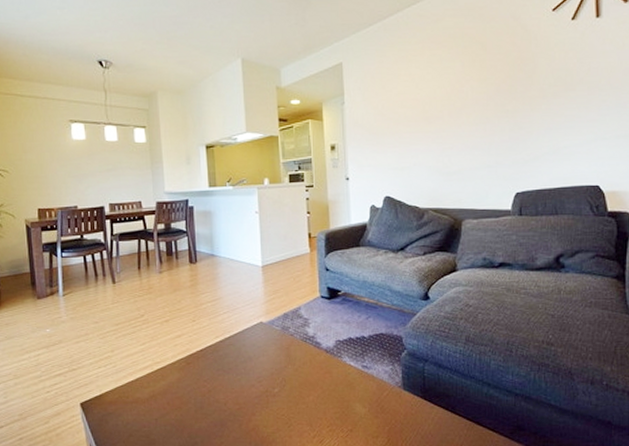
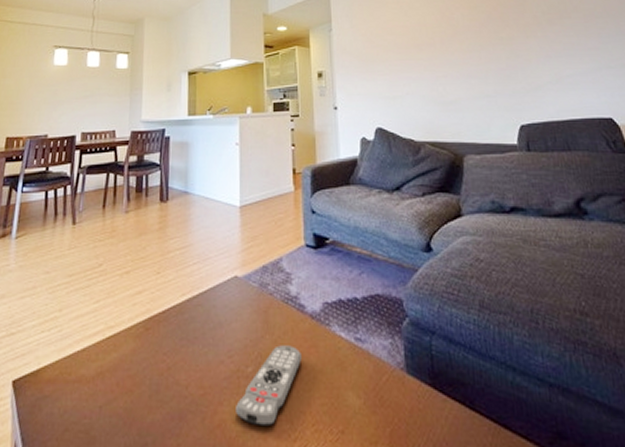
remote control: none [266,372,318,429] -> present [236,345,301,427]

